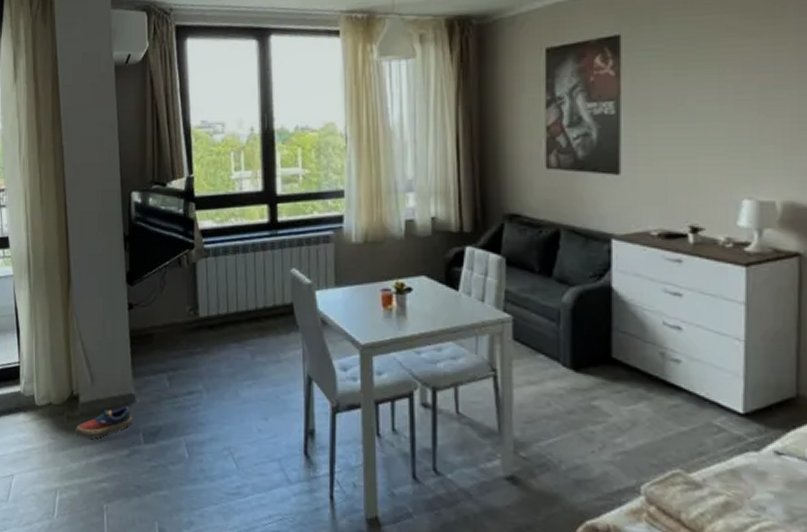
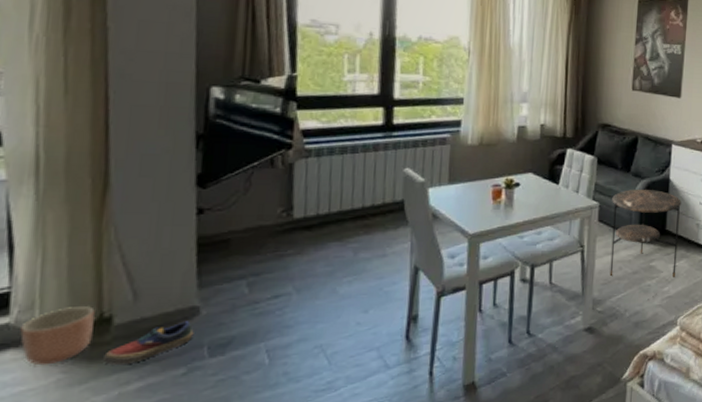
planter: none [26,383,69,430] -> present [20,306,96,366]
side table: none [530,299,633,426] -> present [609,189,681,277]

